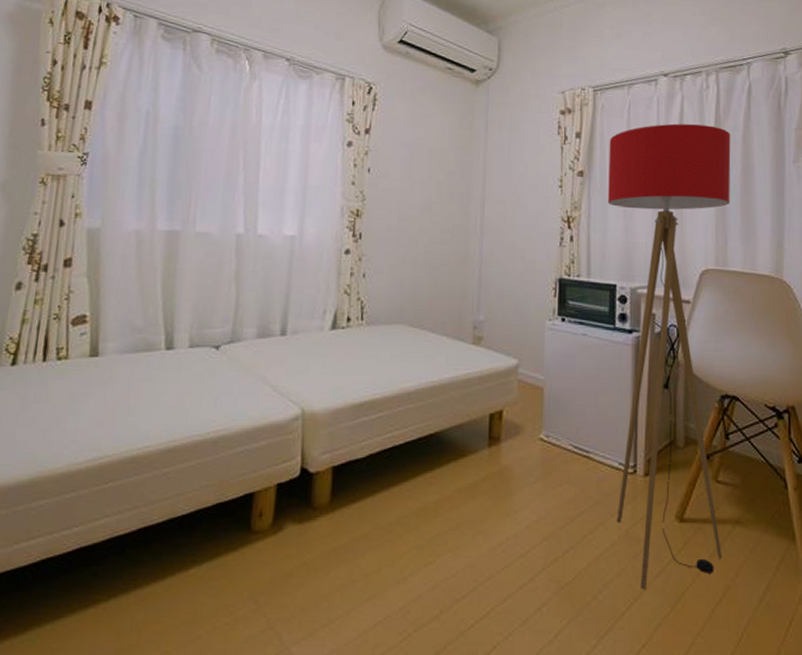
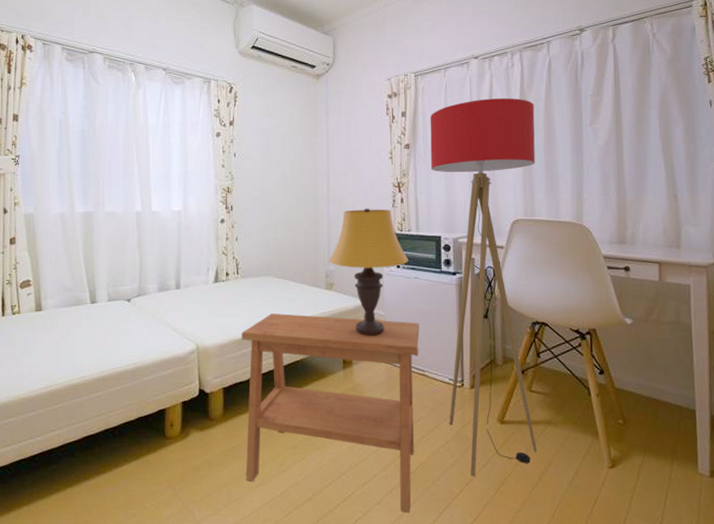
side table: none [354,372,586,638] -> present [242,313,420,514]
table lamp: none [478,245,576,406] -> present [329,208,409,336]

